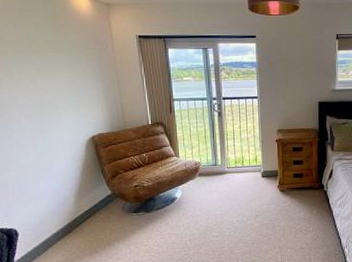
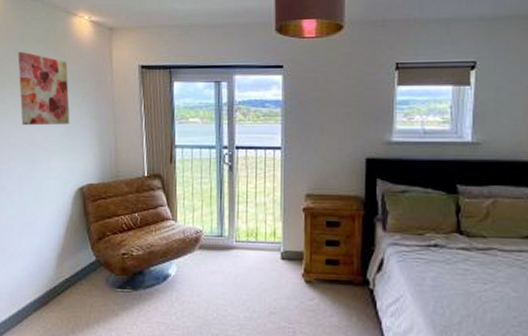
wall art: none [17,22,77,88] -> present [17,51,70,126]

